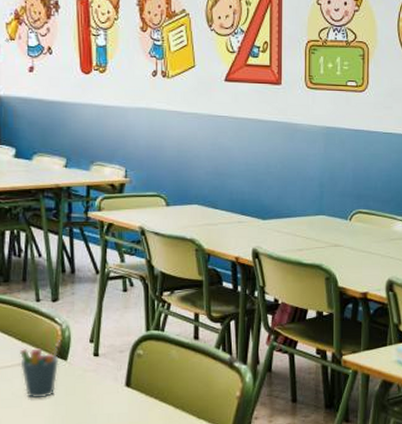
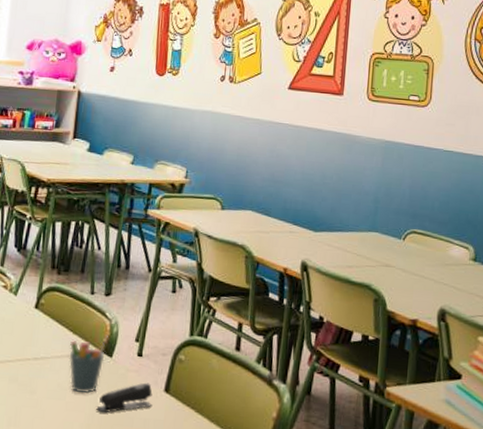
stapler: none [56,380,115,414] -> present [96,382,153,413]

